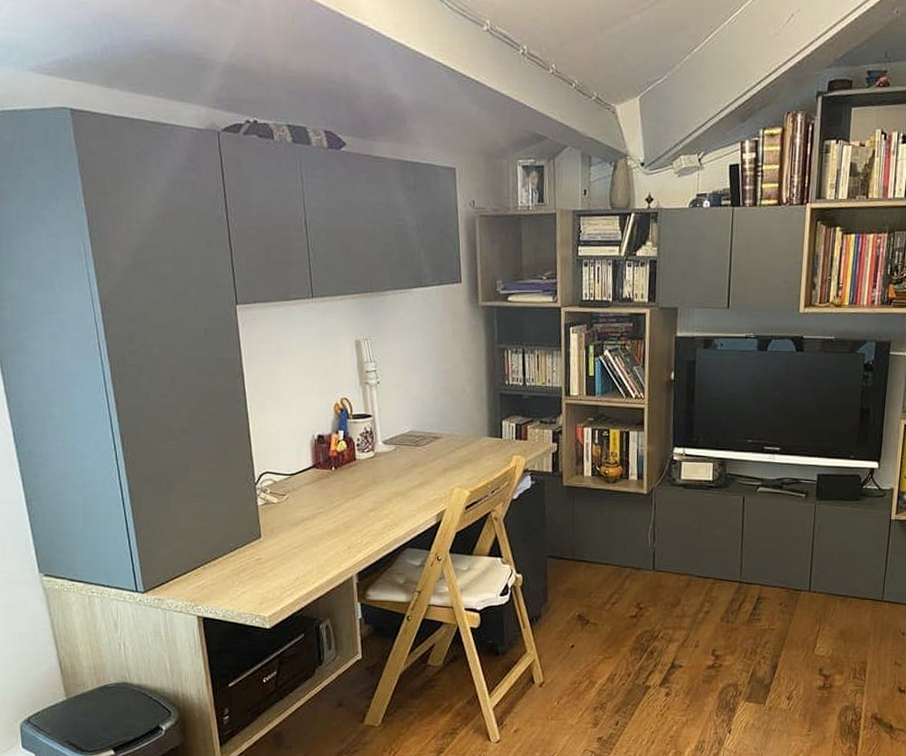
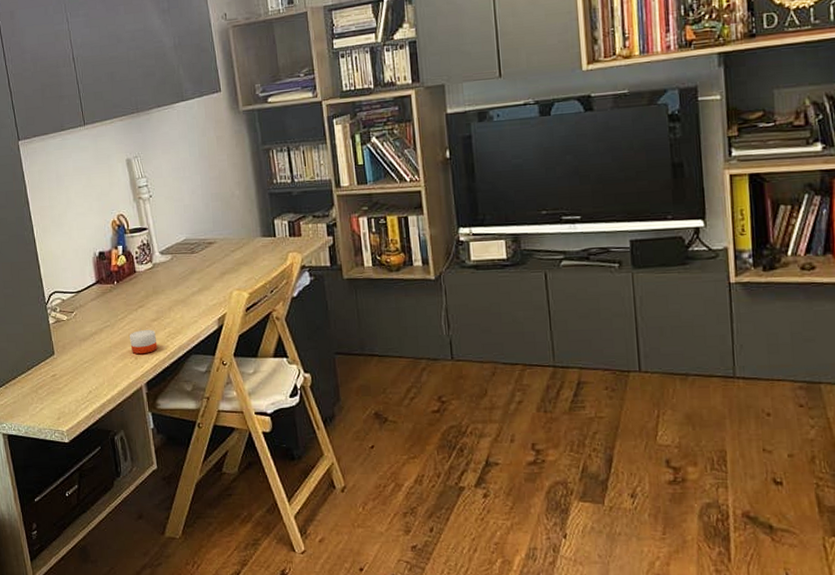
candle: none [344,519,373,543] -> present [130,330,158,354]

